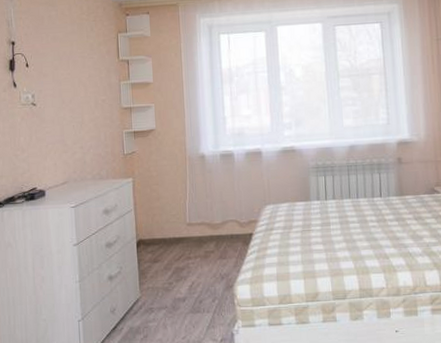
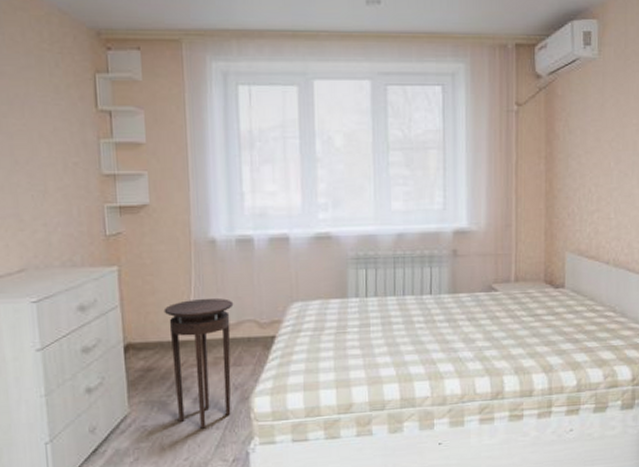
stool: none [166,202,219,312] -> present [163,298,234,429]

